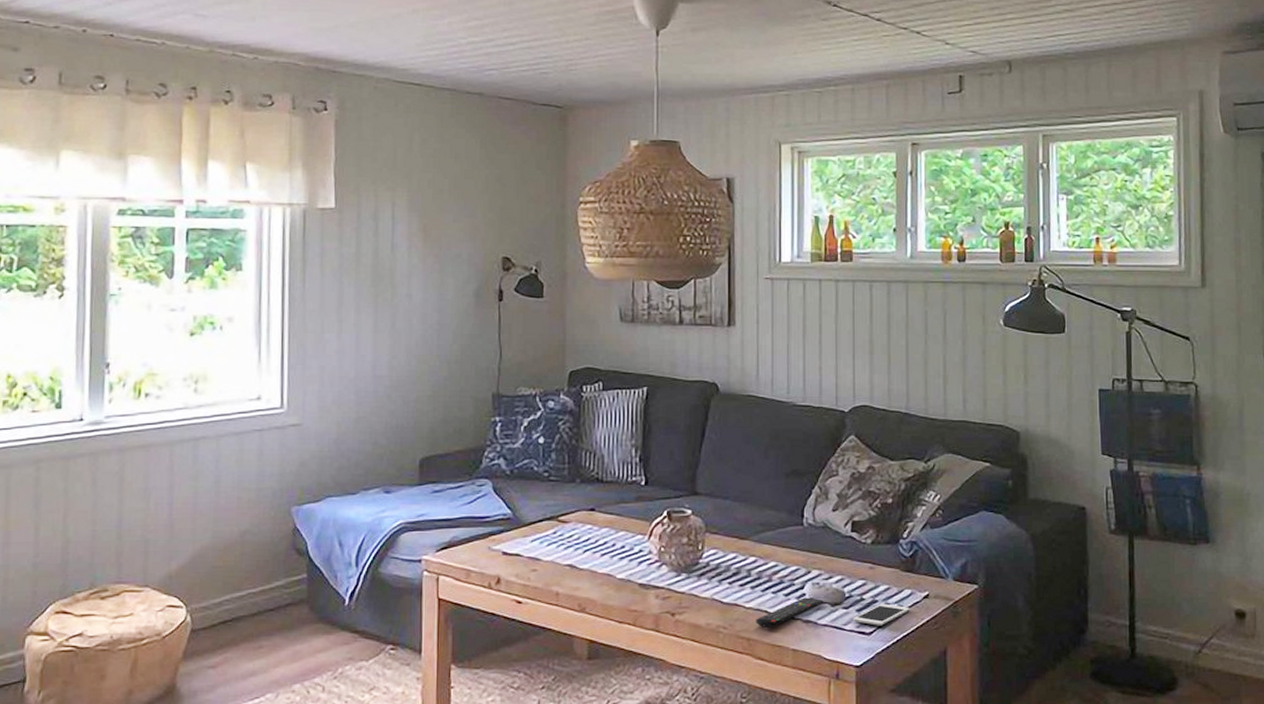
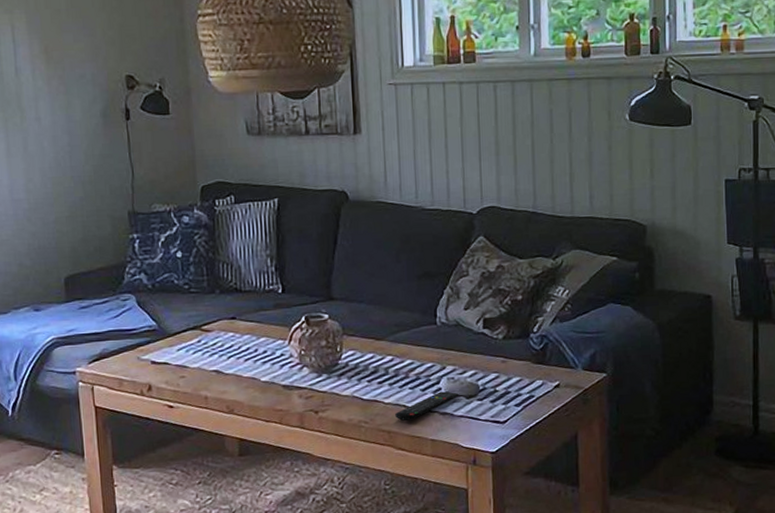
cell phone: present [853,603,910,626] -> none [488,394,542,415]

